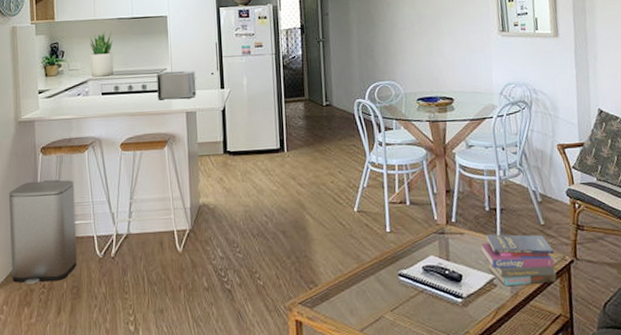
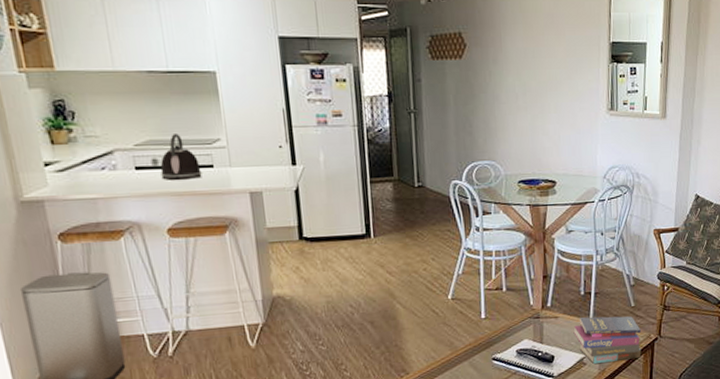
planter: present [89,31,114,77] -> none [109,87,150,147]
kettle: none [120,66,150,104] -> present [160,134,202,181]
toaster: present [157,70,197,100] -> none [208,141,262,178]

